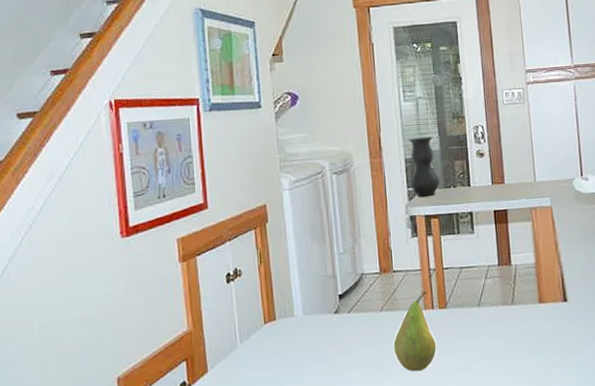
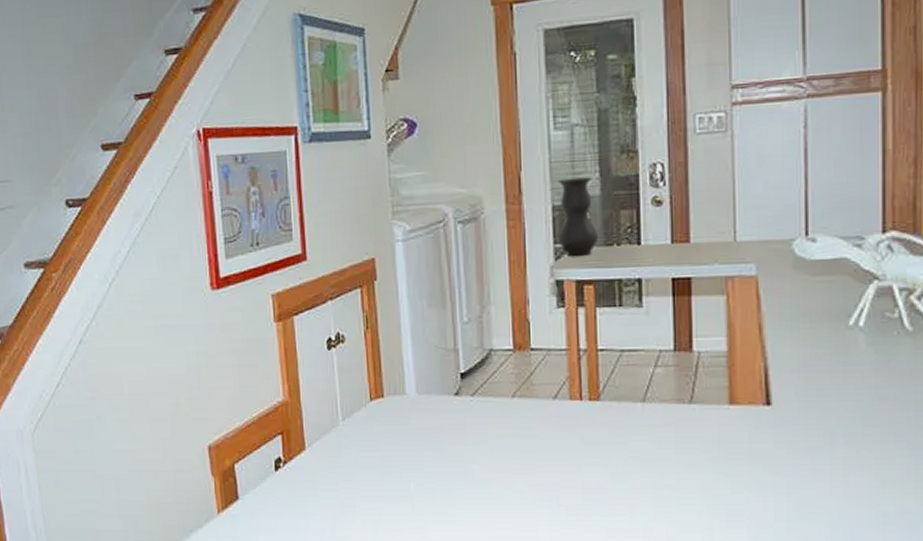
fruit: present [393,290,437,372] -> none [527,376,584,475]

